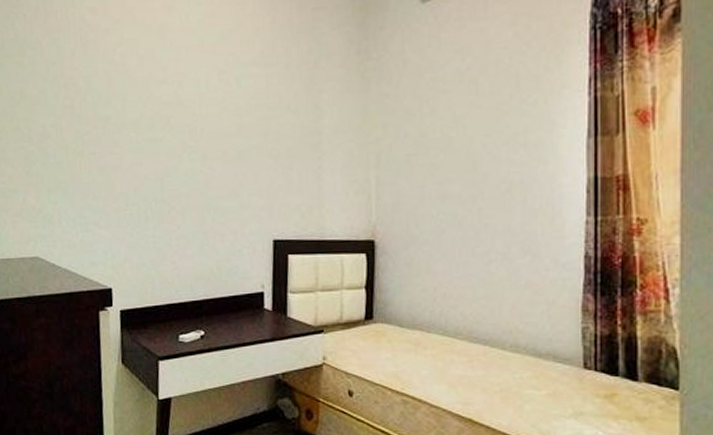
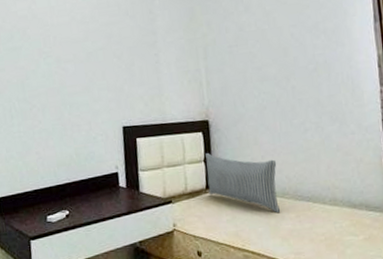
pillow: none [367,277,451,356] -> present [205,152,280,213]

